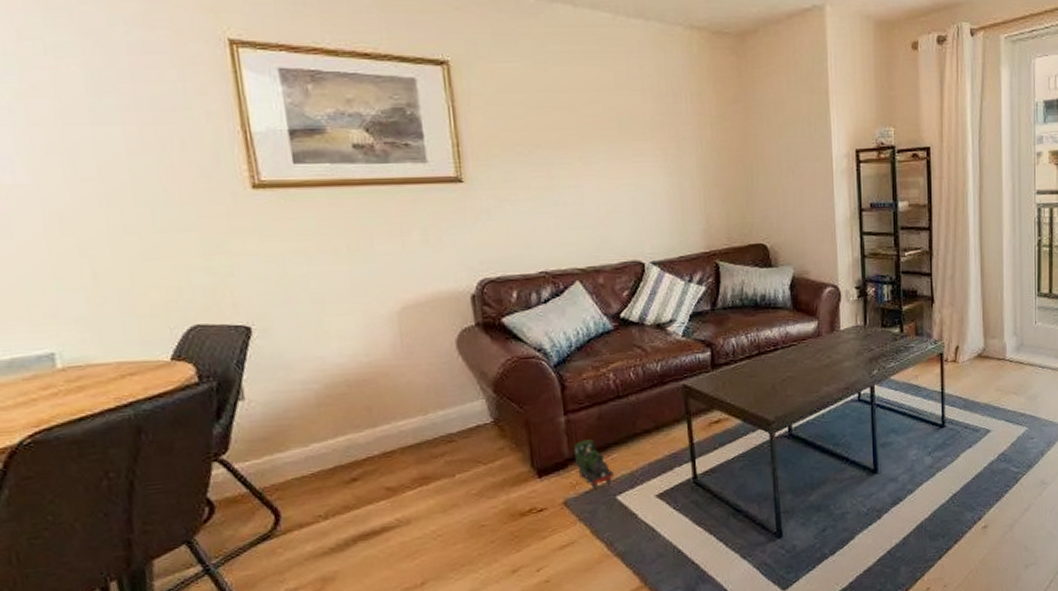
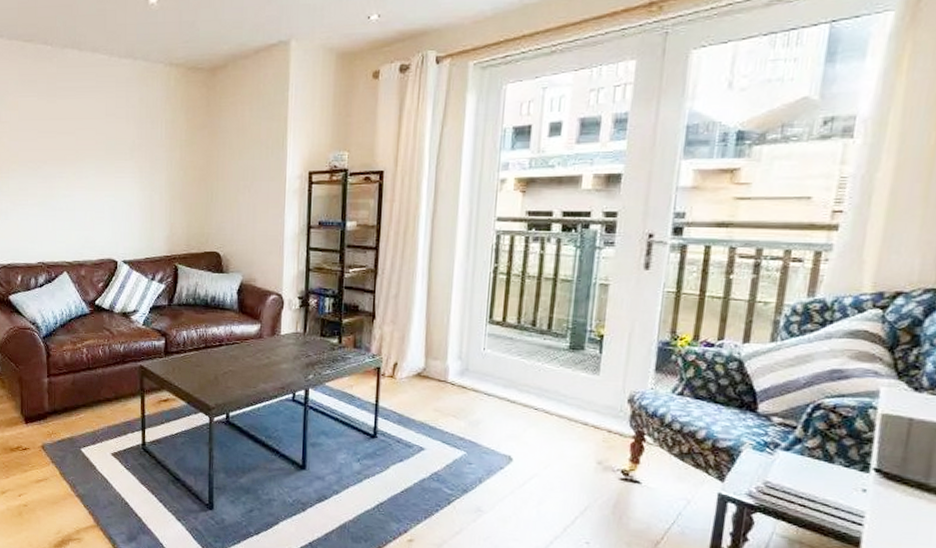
toy train: present [574,439,614,489] -> none [53,399,80,440]

